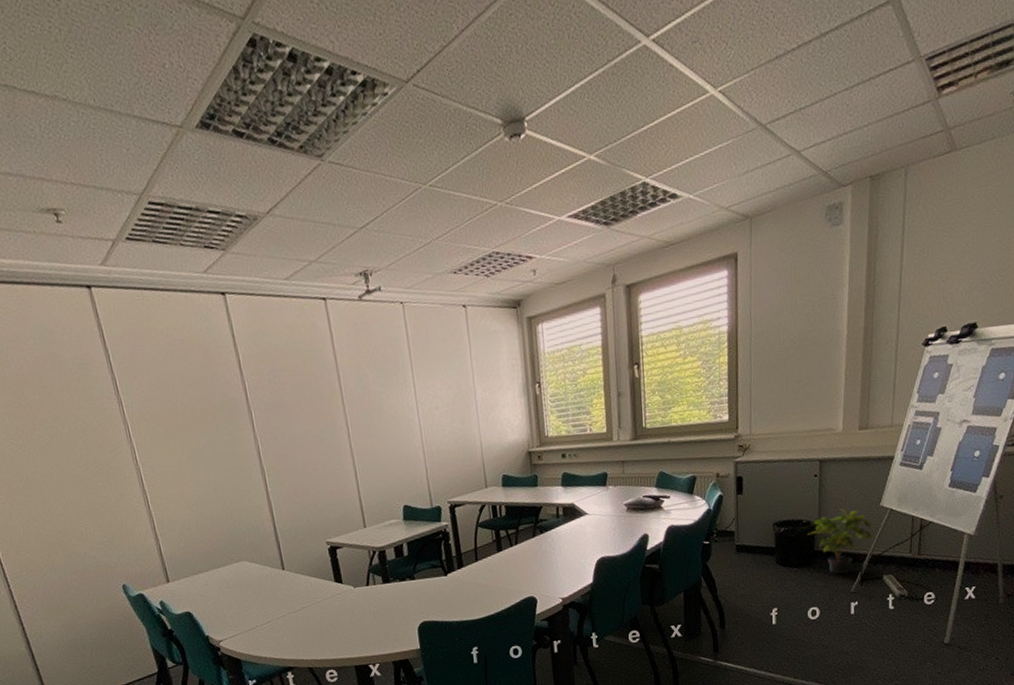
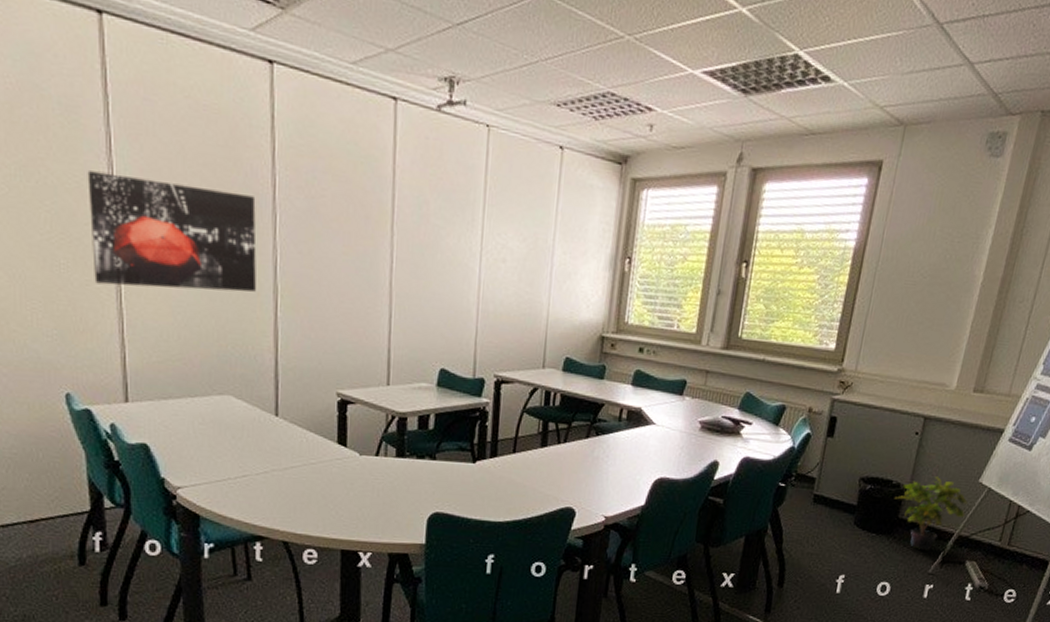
wall art: none [104,401,248,496] -> present [87,171,257,292]

